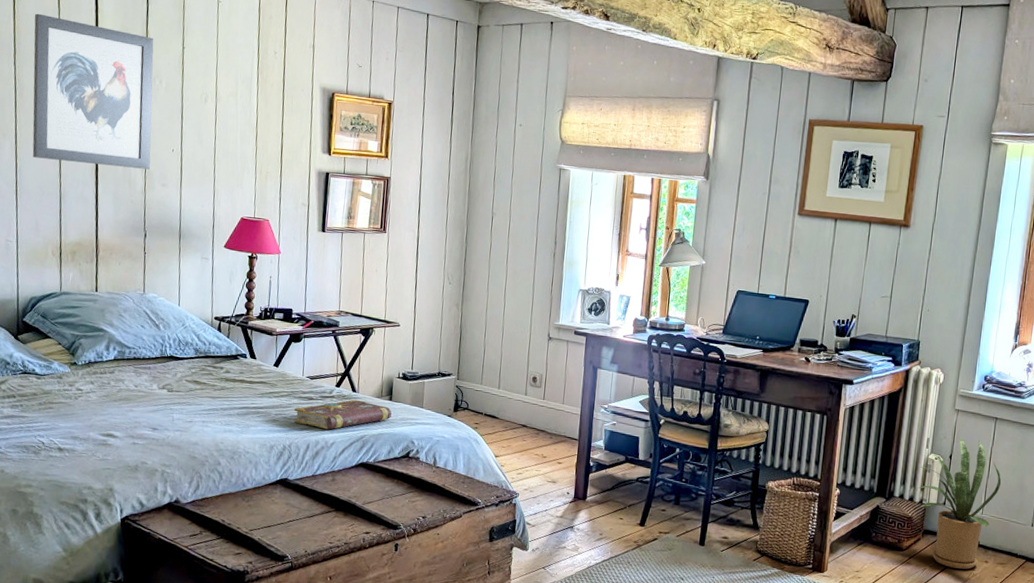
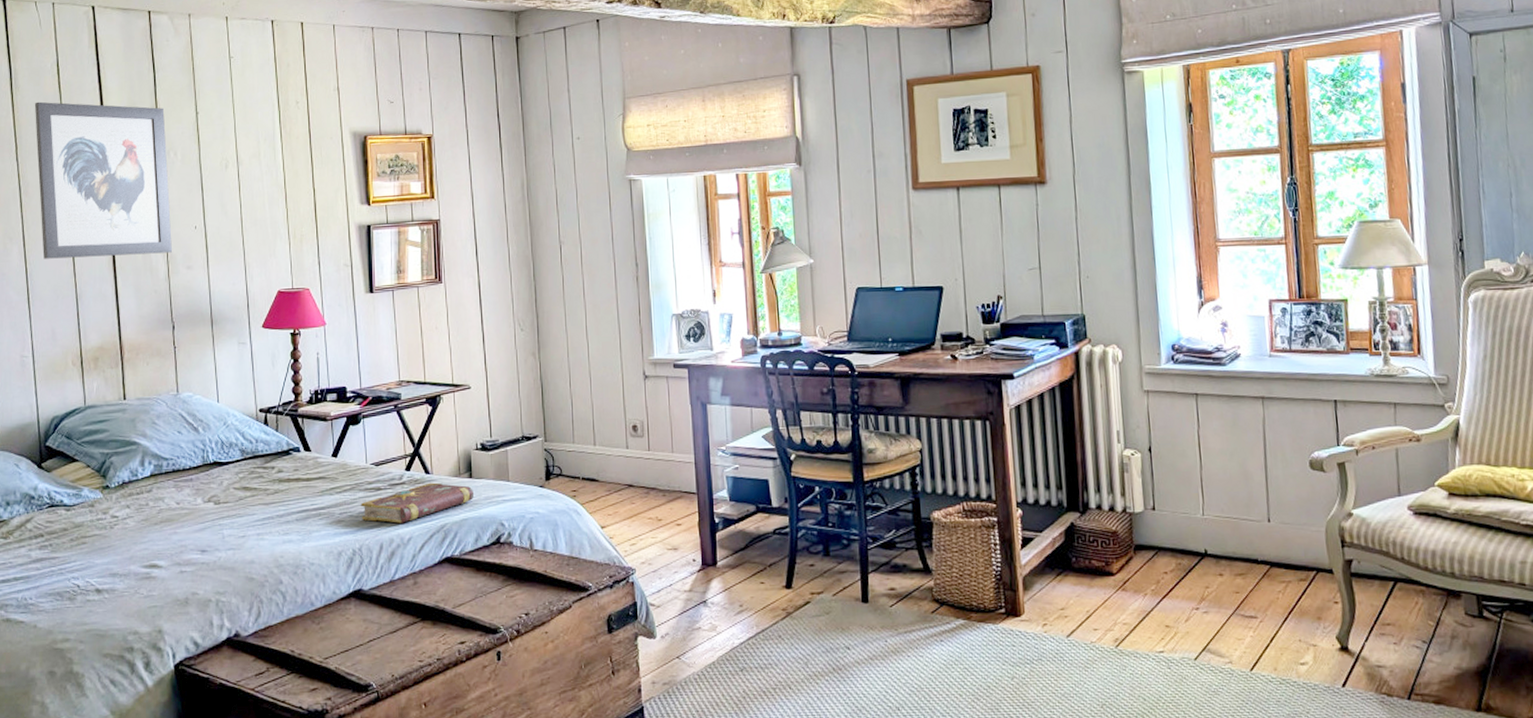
house plant: present [918,438,1001,570] -> none [1114,424,1219,588]

